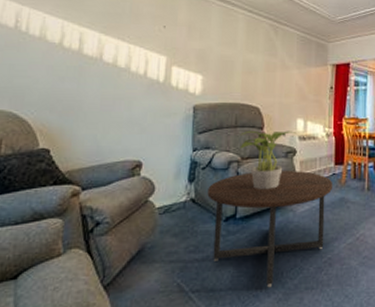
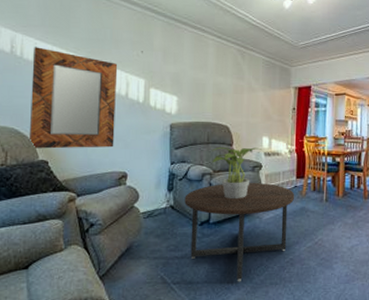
home mirror: none [28,21,137,135] -> present [28,47,118,149]

